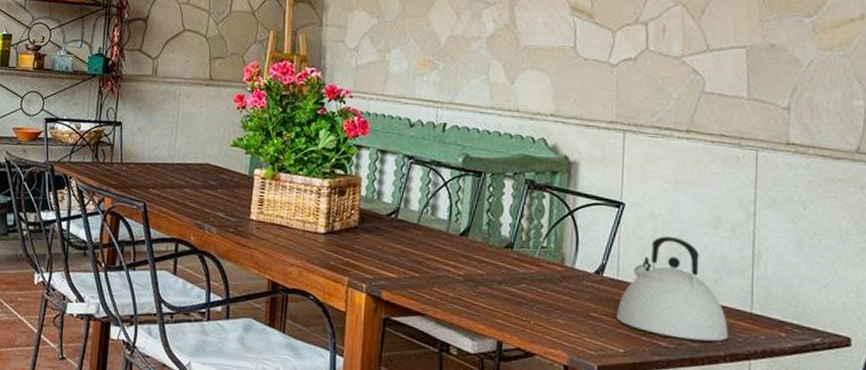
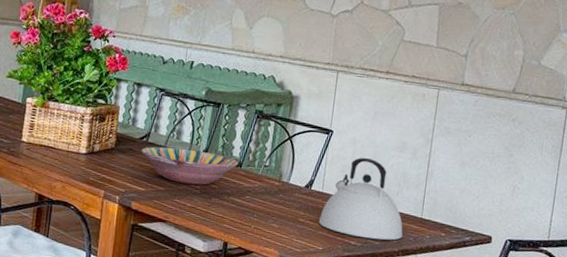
serving bowl: none [390,224,509,271] -> present [141,146,238,185]

